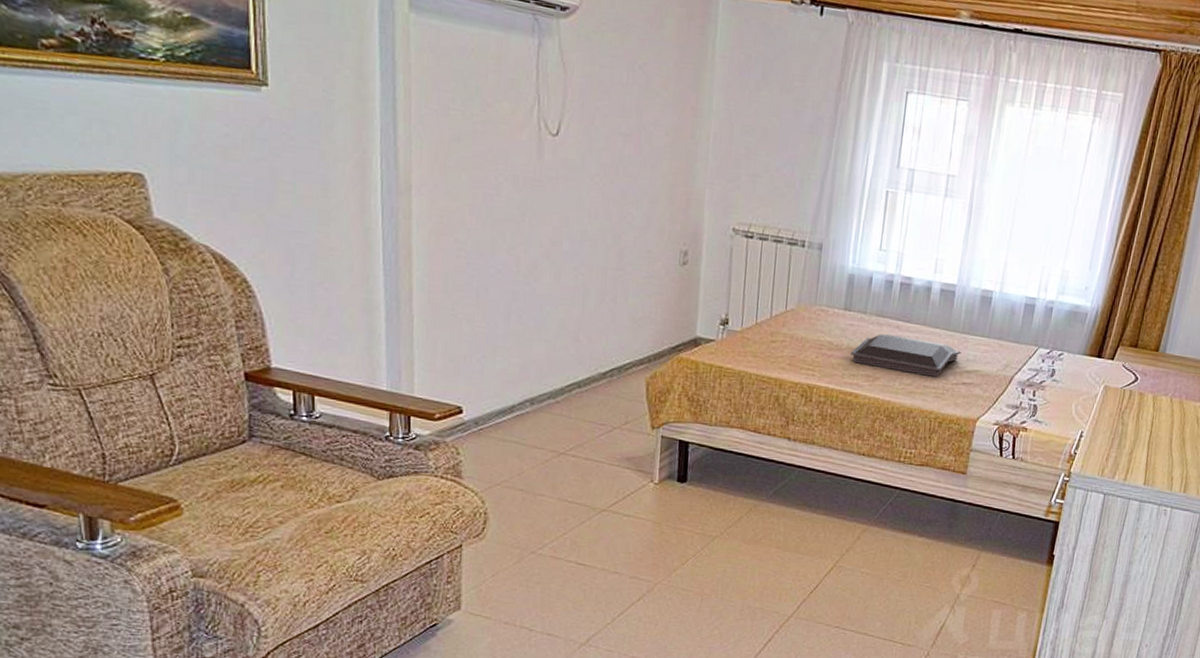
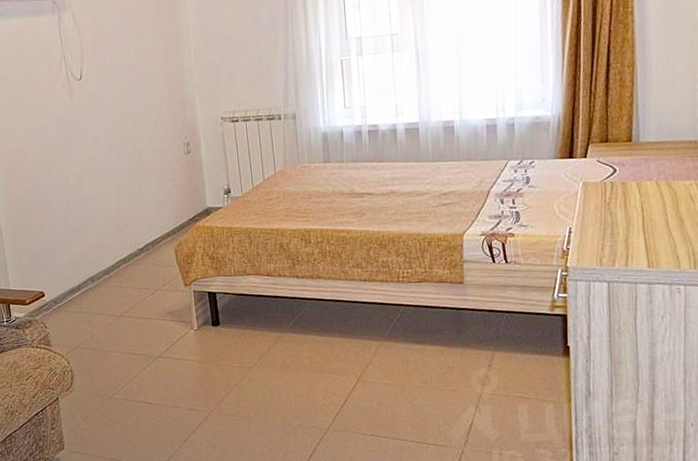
serving tray: present [850,333,961,377] -> none [336,173,436,205]

